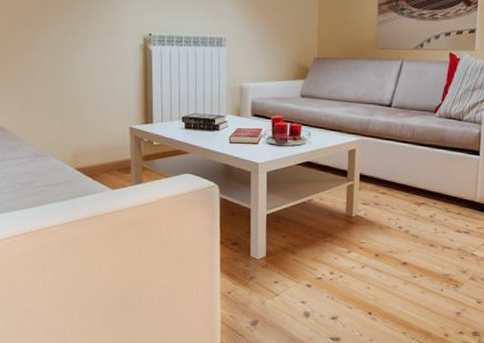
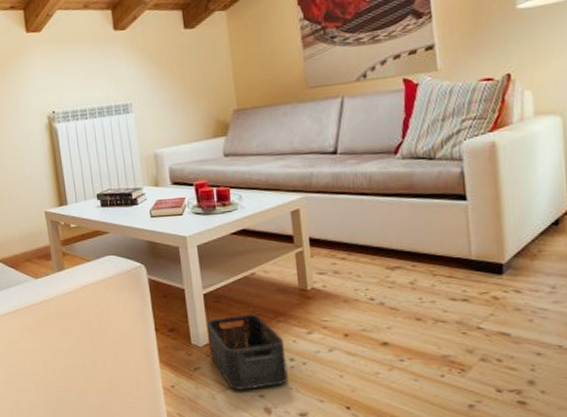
storage bin: none [265,233,328,298] -> present [206,314,288,391]

